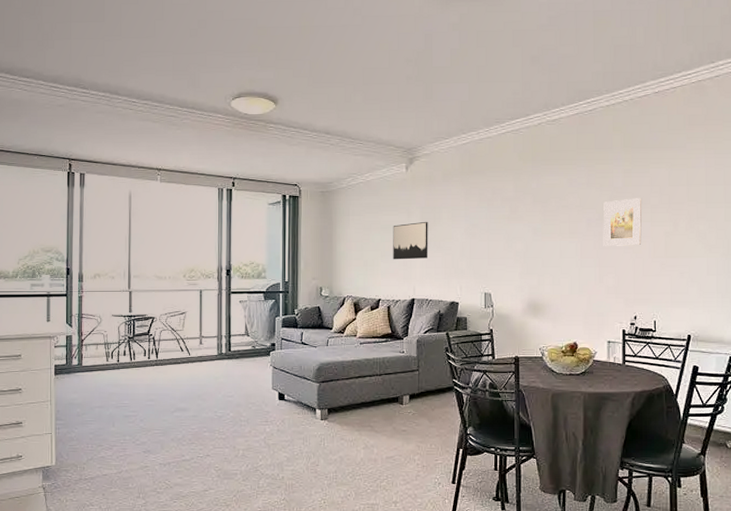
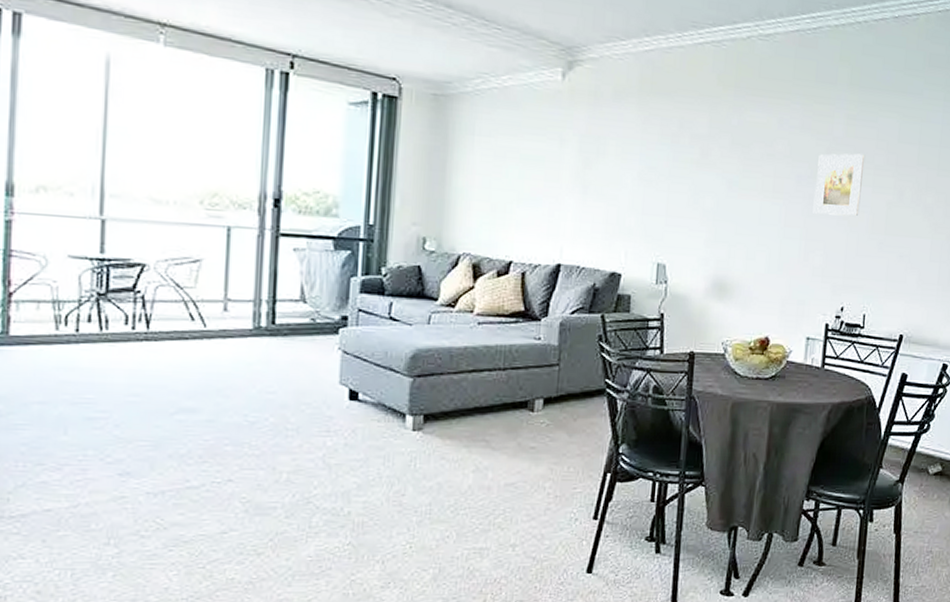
wall art: present [393,221,428,260] -> none [534,155,588,209]

